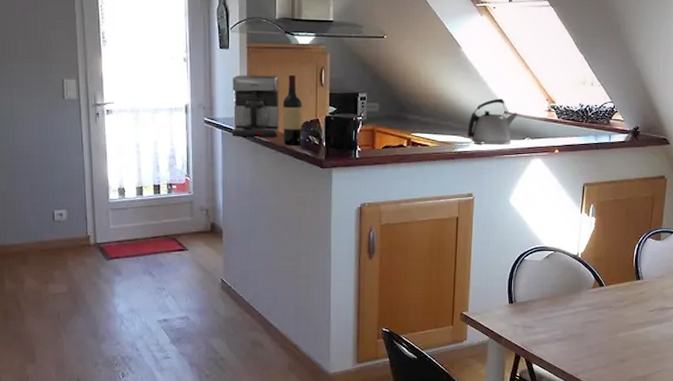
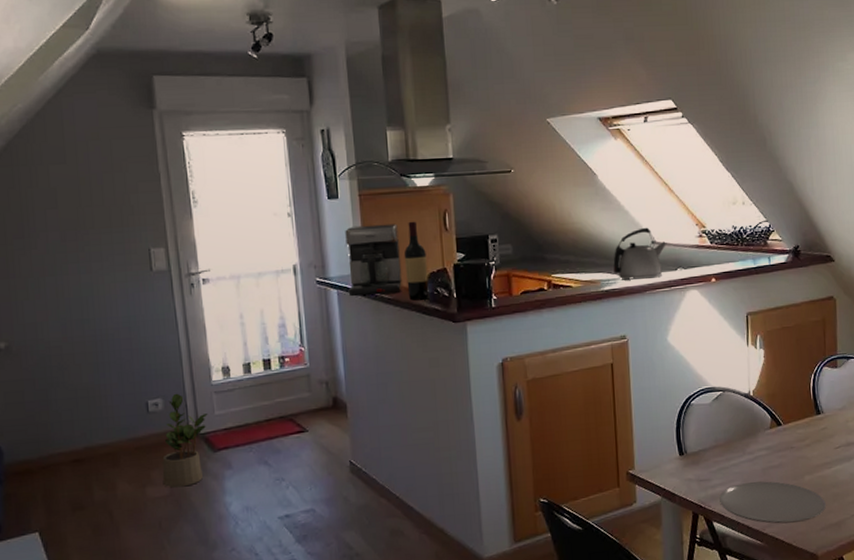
potted plant: none [63,206,104,287] -> present [162,393,208,488]
plate: none [540,333,635,372] -> present [719,481,826,524]

